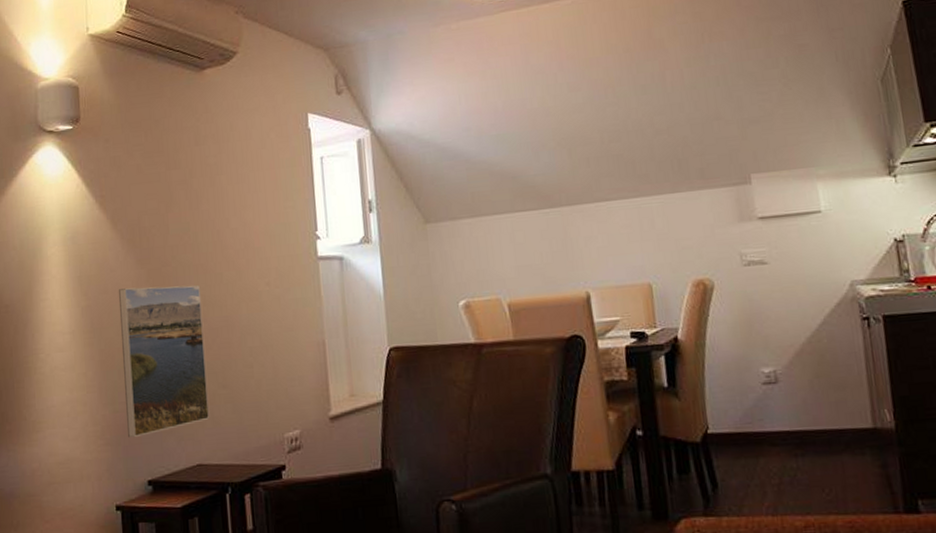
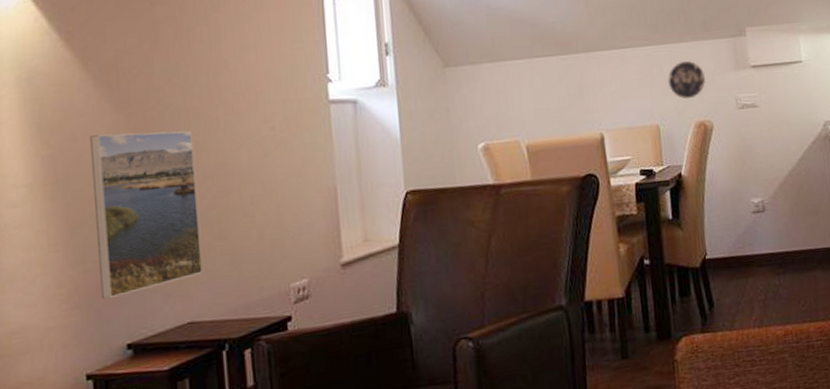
plate: none [660,212,704,255] -> present [668,60,705,99]

